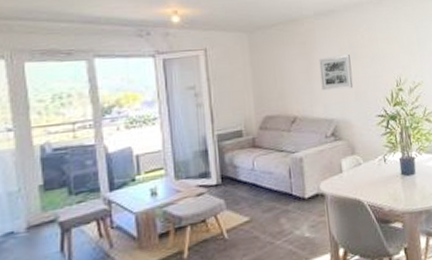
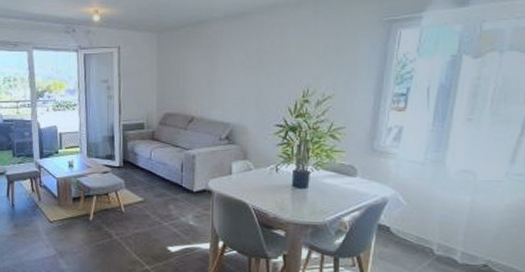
wall art: present [319,54,354,91] -> none [222,60,256,95]

